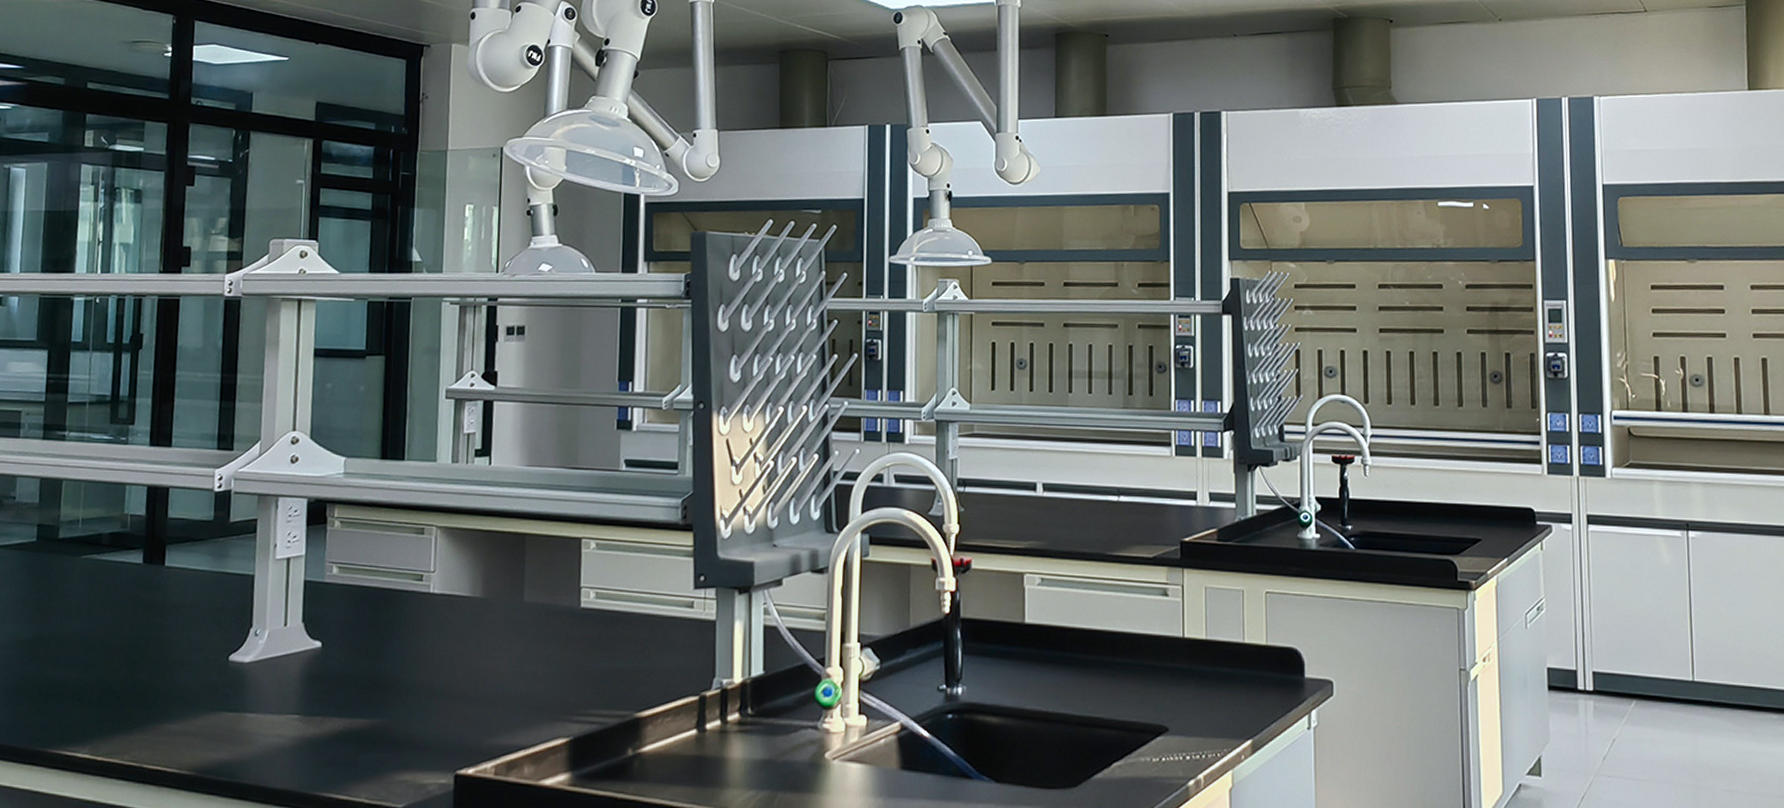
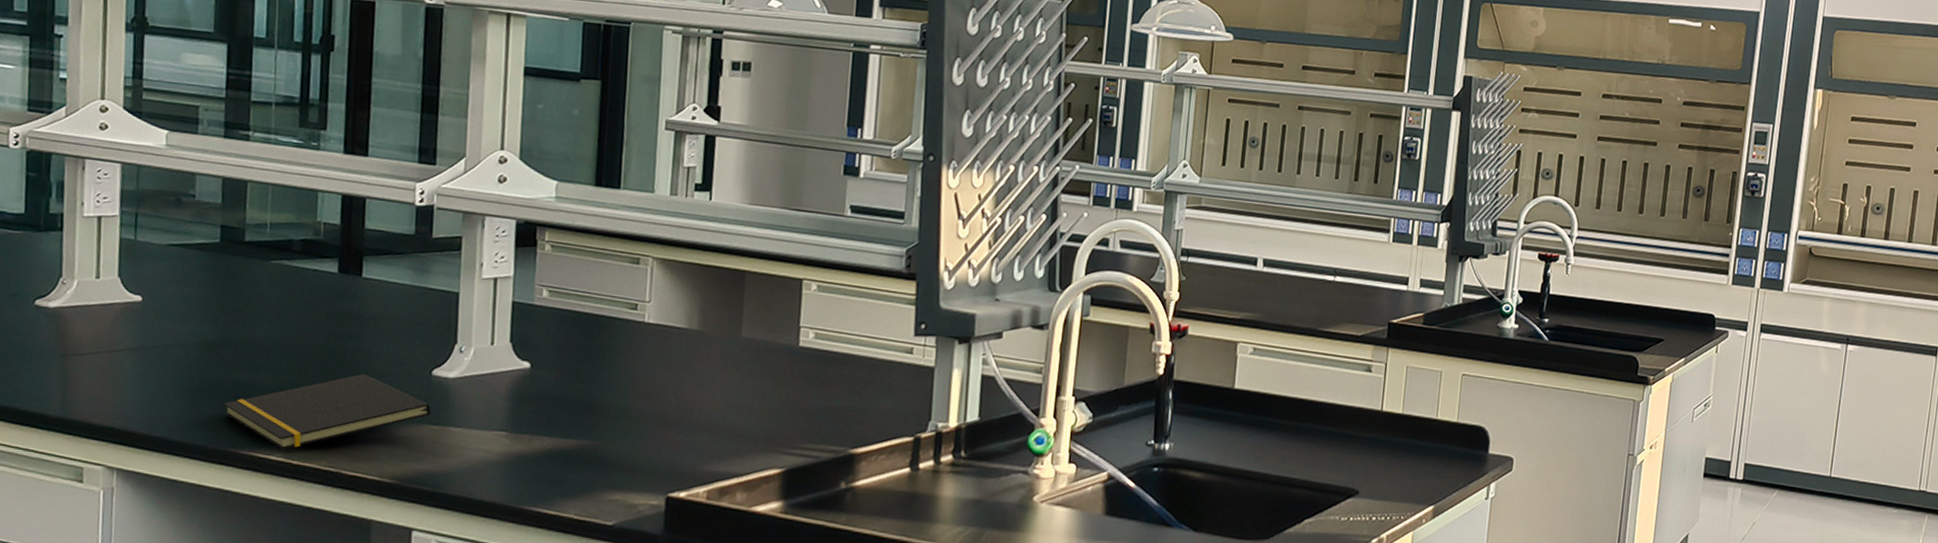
notepad: none [34,663,228,746] -> present [223,373,431,449]

